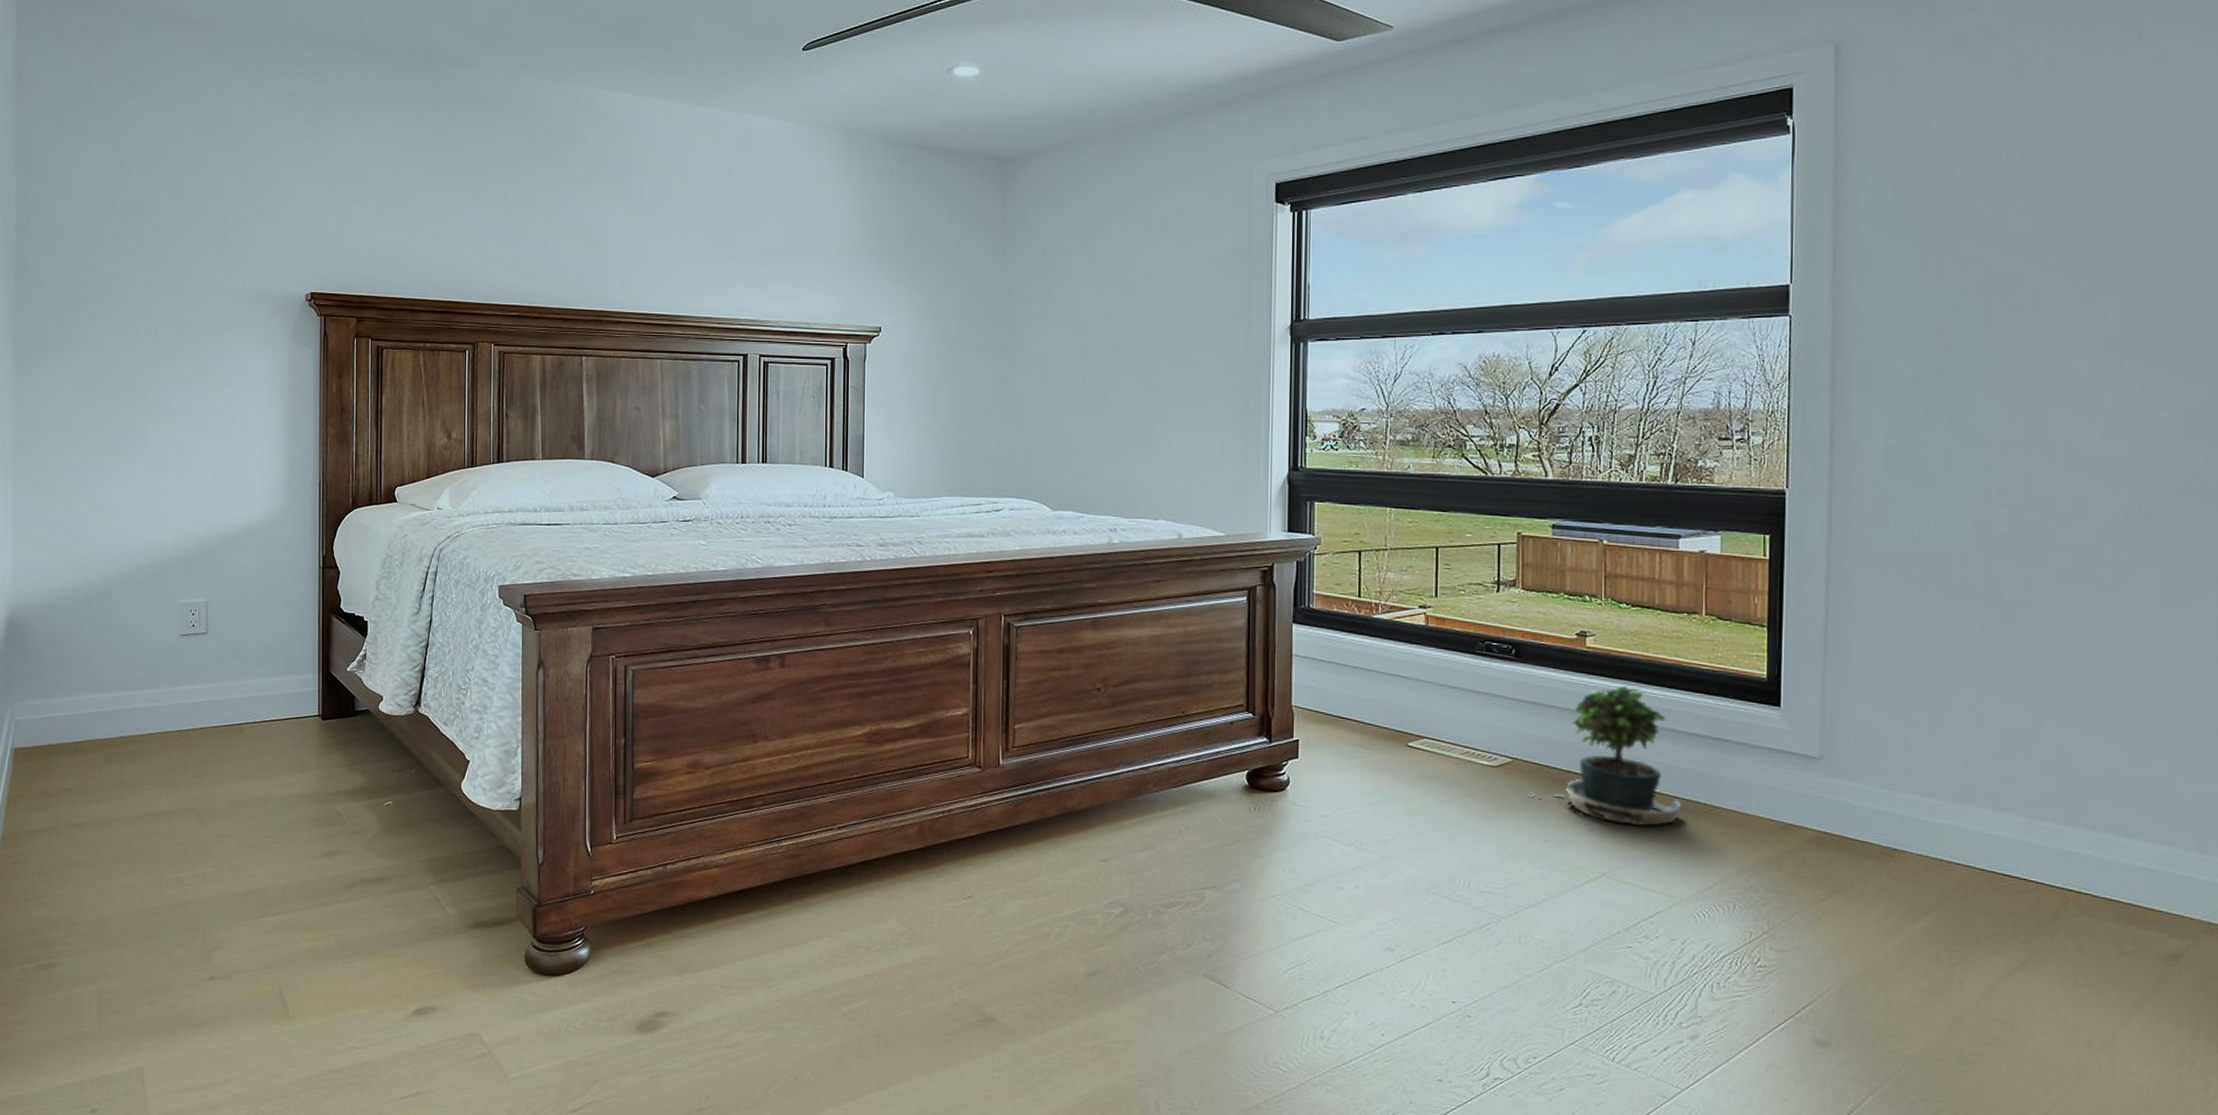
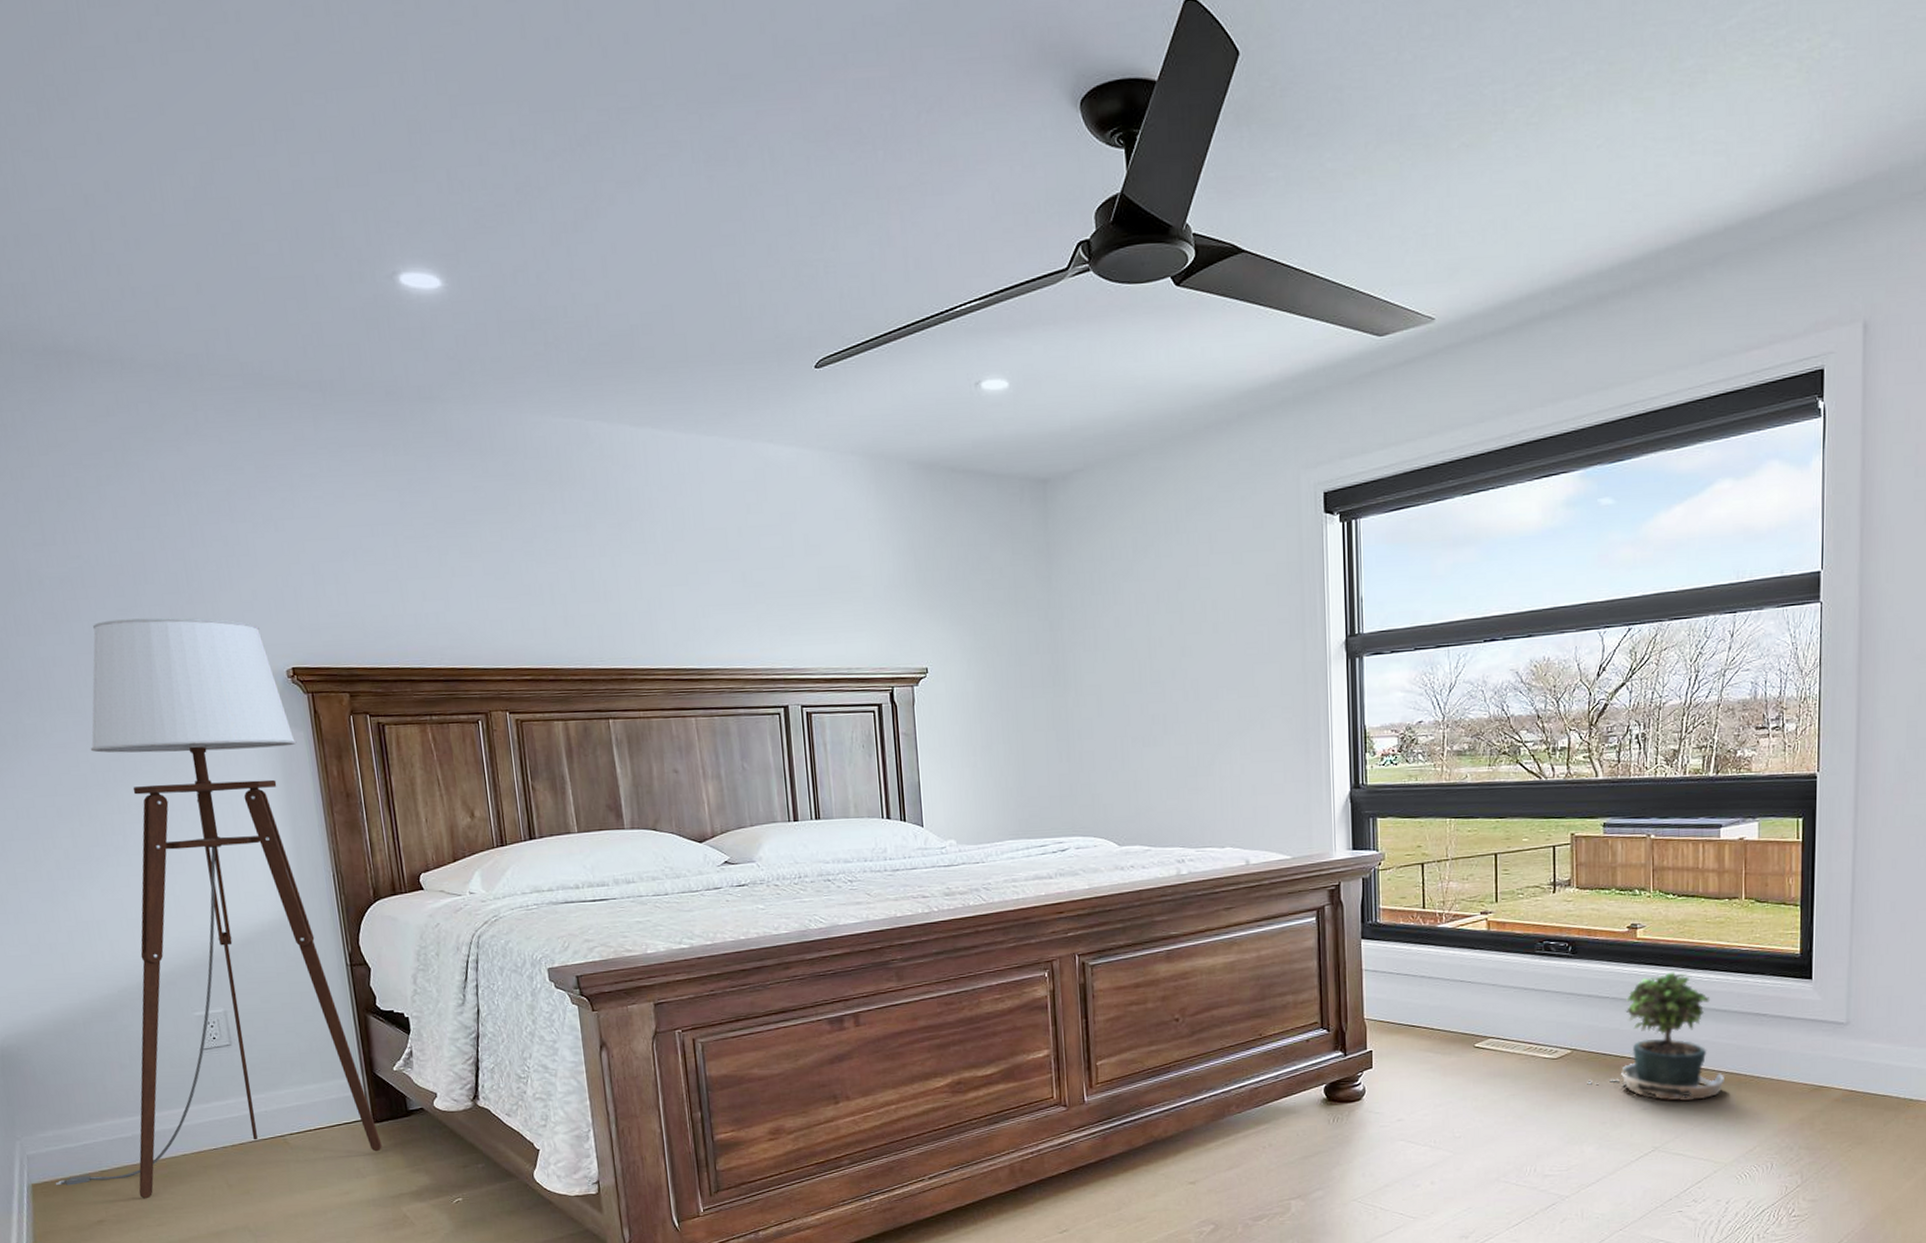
floor lamp: none [35,242,327,773] -> present [55,617,382,1199]

